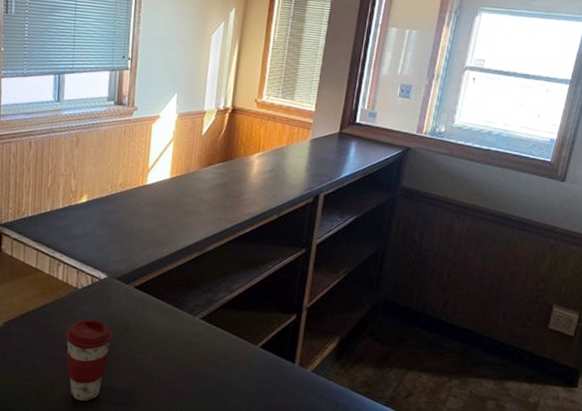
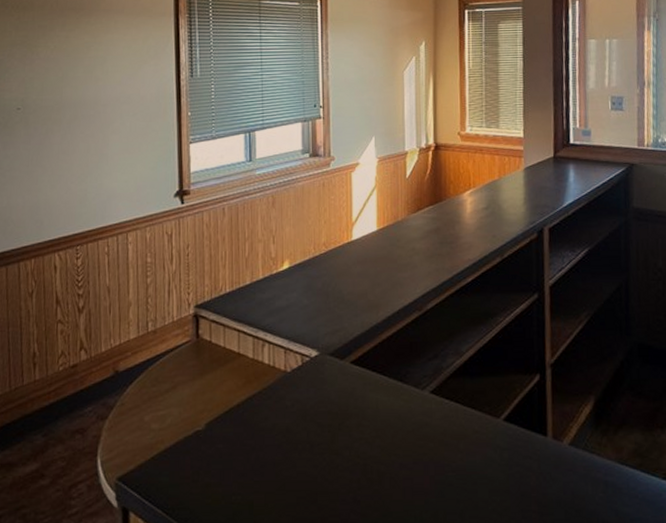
coffee cup: present [65,319,112,401] -> none [277,408,330,514]

